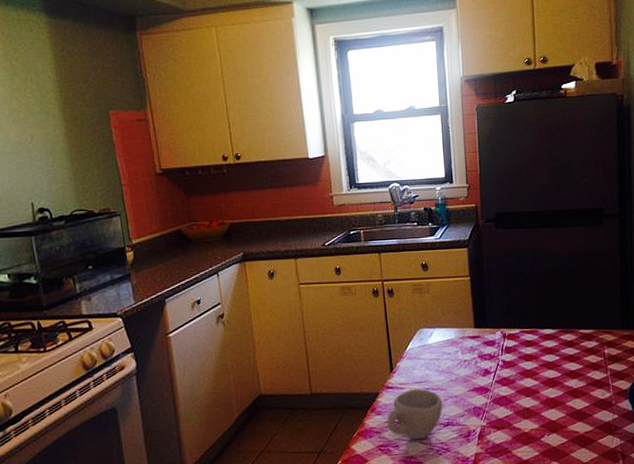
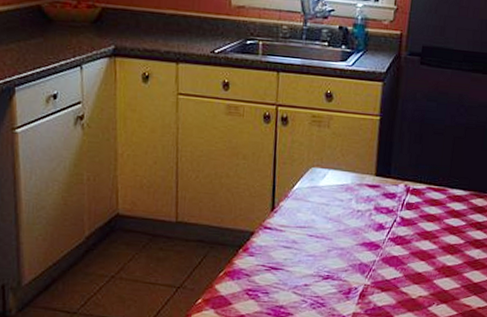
cup: present [387,388,443,440] -> none [259,233,326,290]

